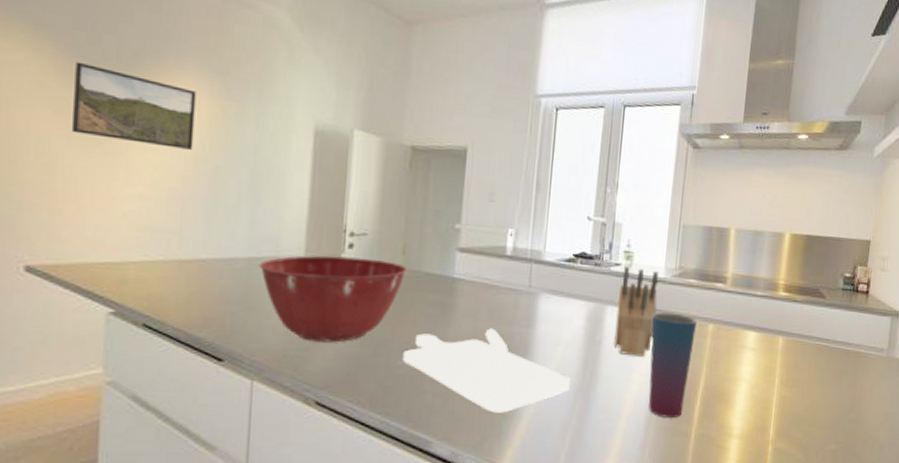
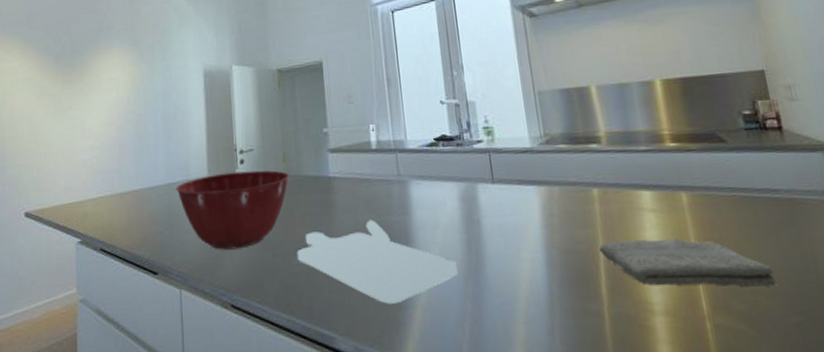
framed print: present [71,61,196,150] -> none [47,58,123,109]
knife block: present [614,266,659,357] -> none [486,142,534,232]
cup: present [648,312,697,418] -> none [527,182,587,297]
washcloth: none [701,372,829,420] -> present [599,238,776,286]

